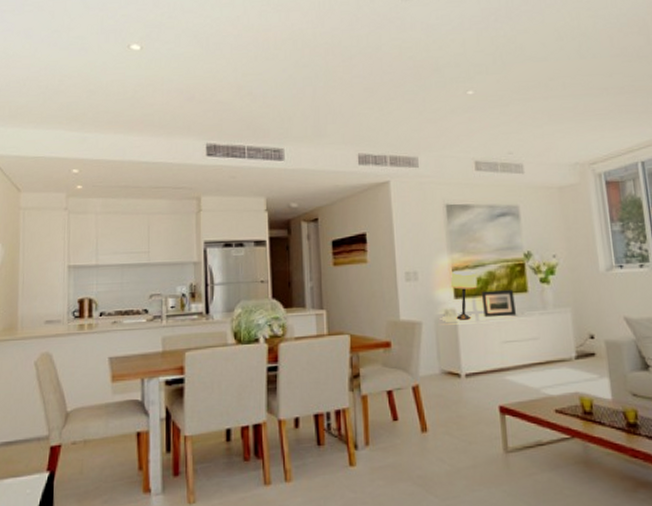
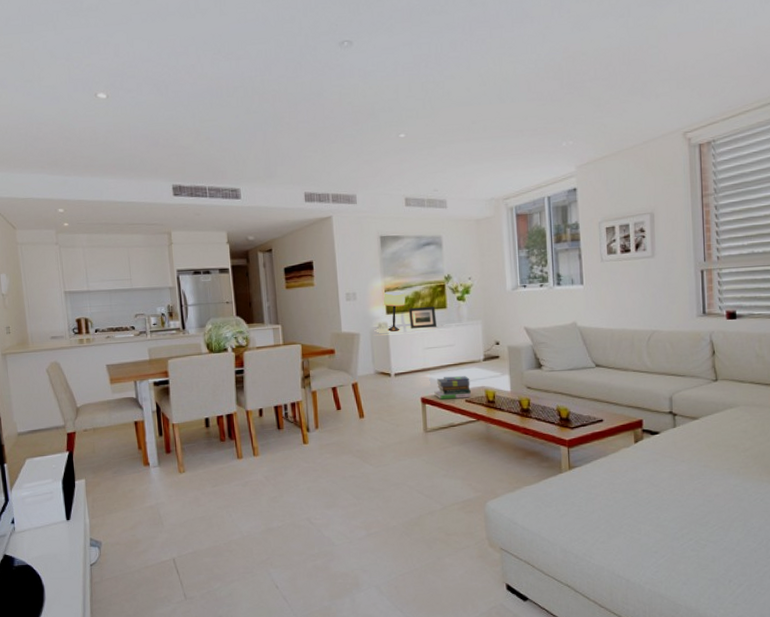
books: none [515,378,562,409] -> present [434,376,471,400]

